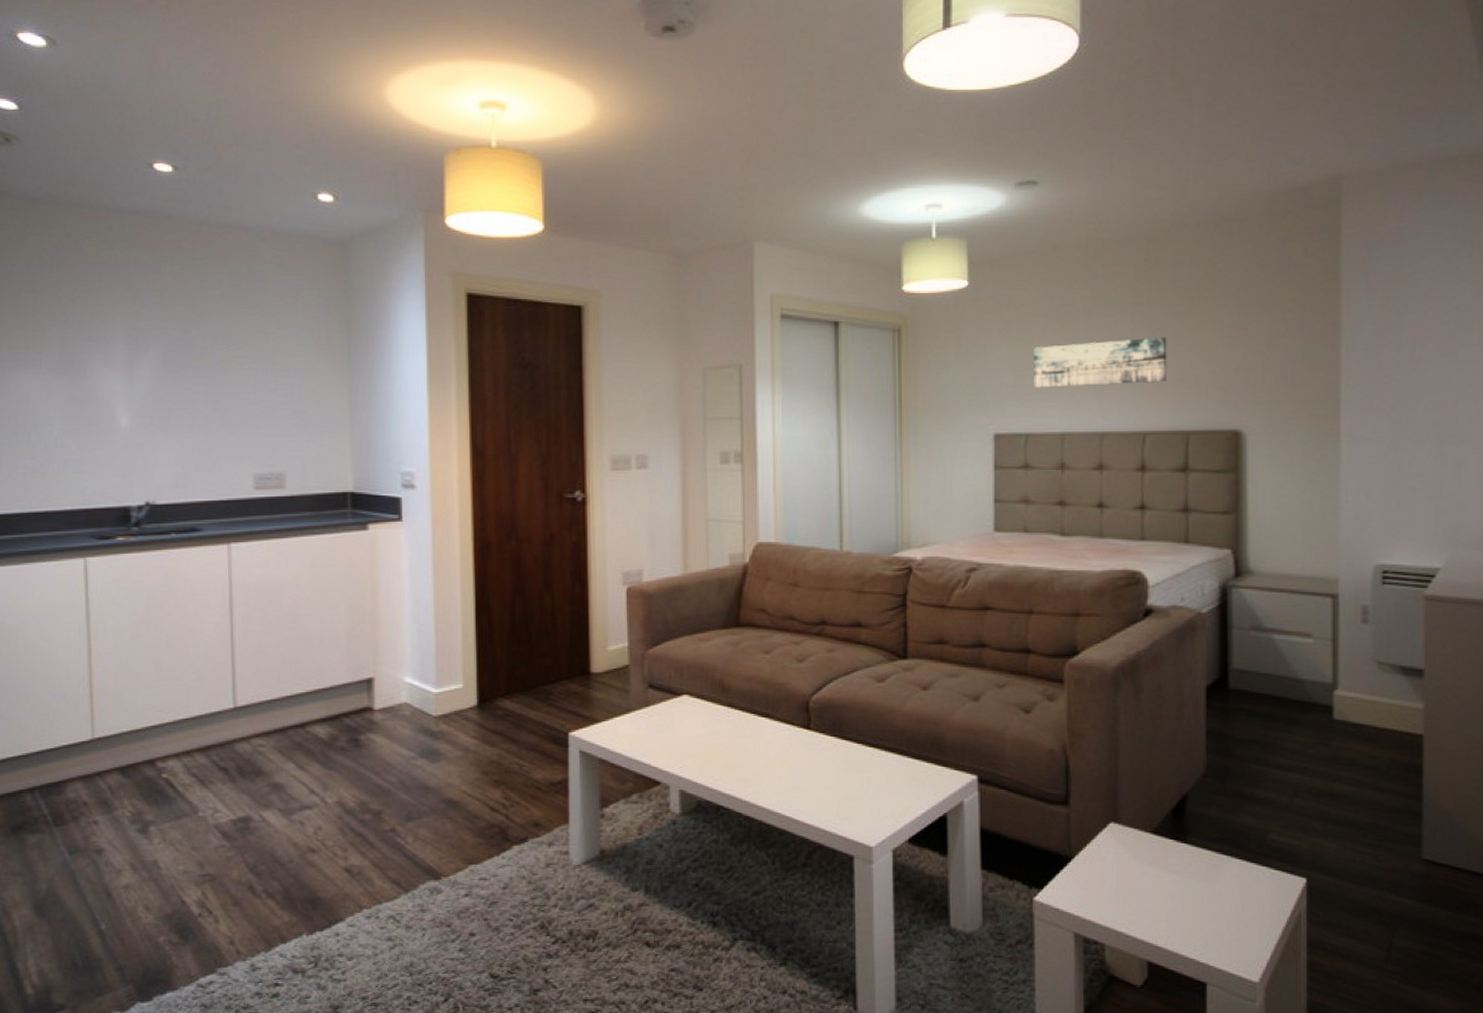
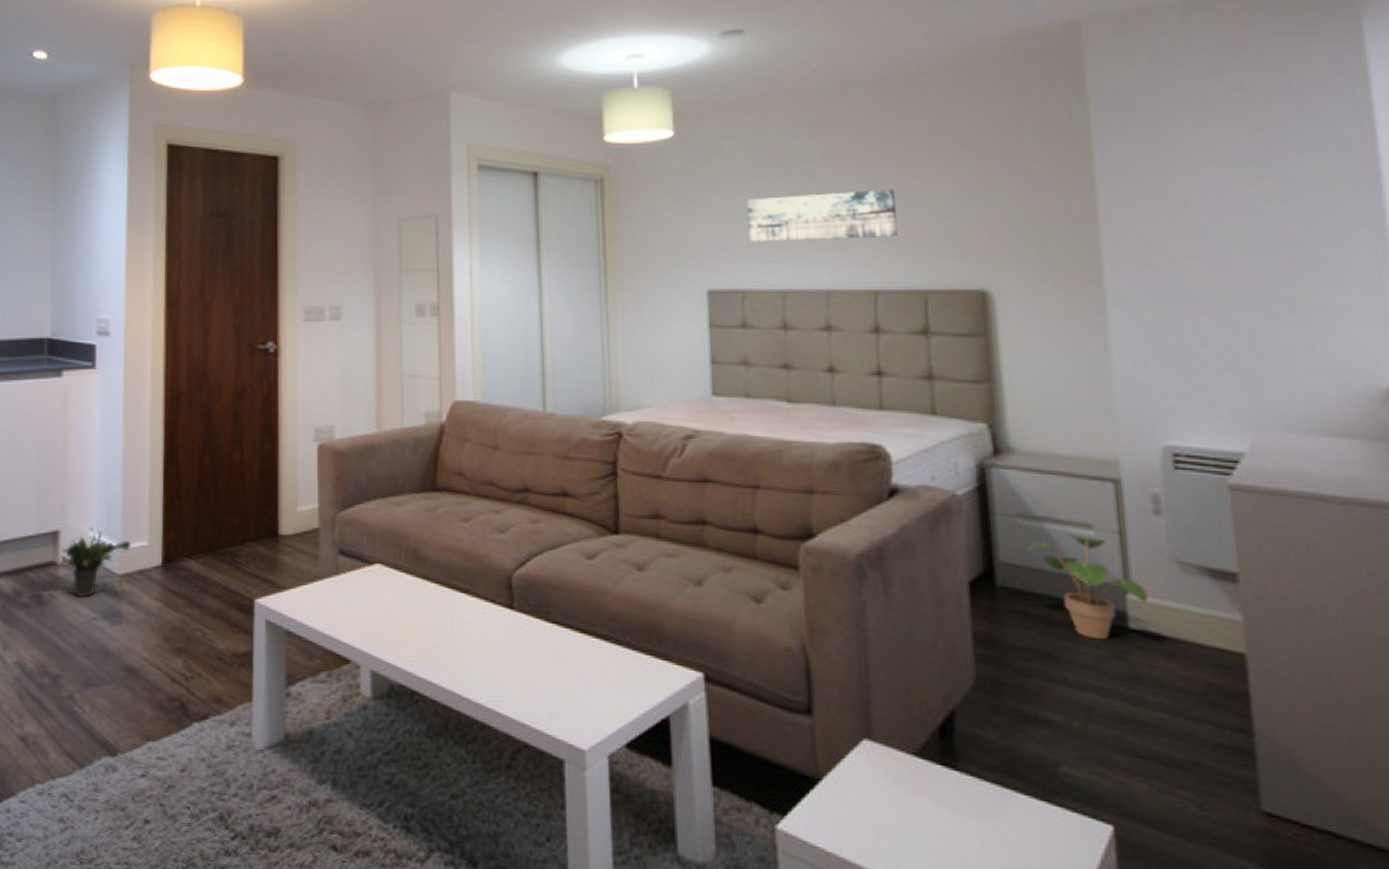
potted plant: none [372,673,447,740] -> present [57,526,132,598]
potted plant: none [1257,643,1352,730] -> present [1027,534,1149,640]

